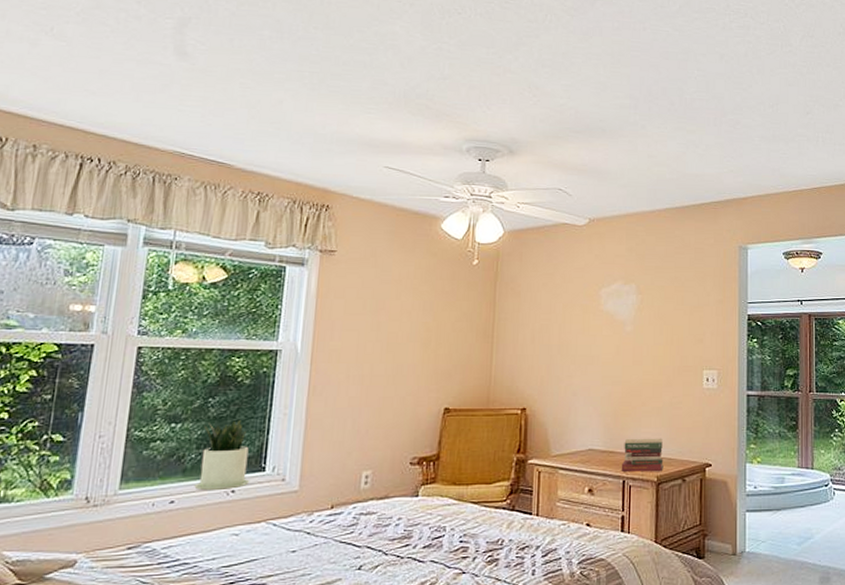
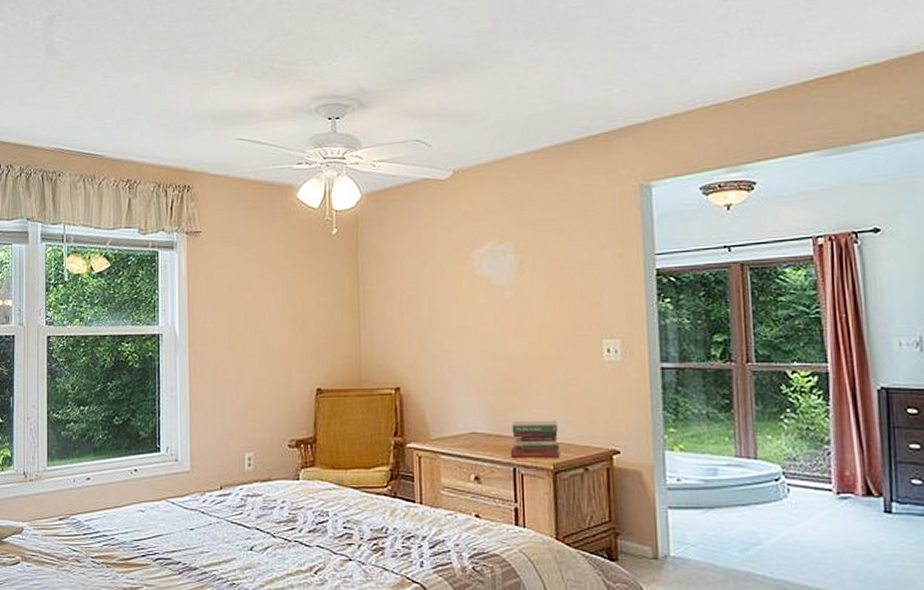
planter: present [194,419,250,491] -> none [104,402,149,470]

